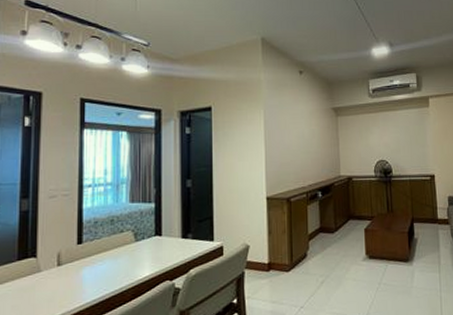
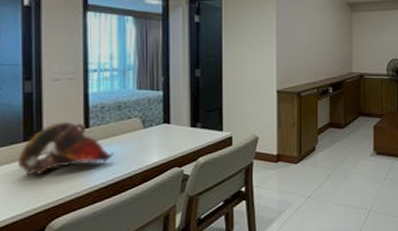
decorative bowl: none [10,238,106,298] -> present [17,121,114,178]

